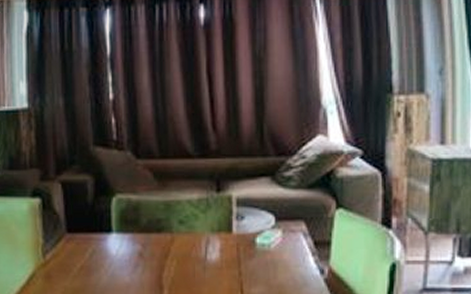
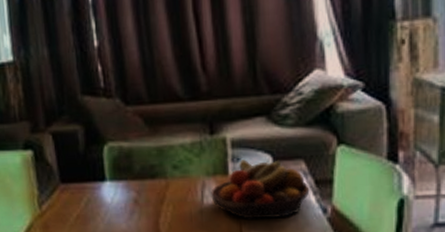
fruit bowl: none [214,218,310,278] -> present [211,159,311,219]

